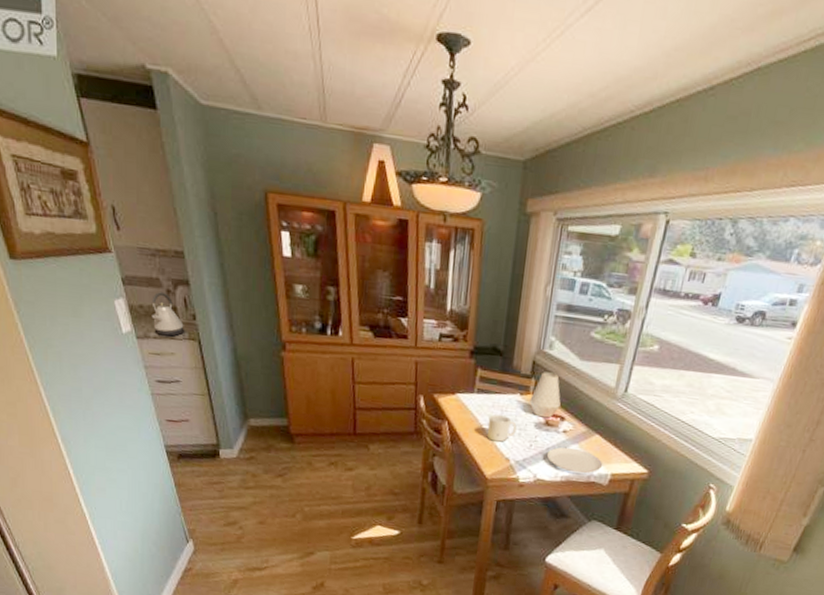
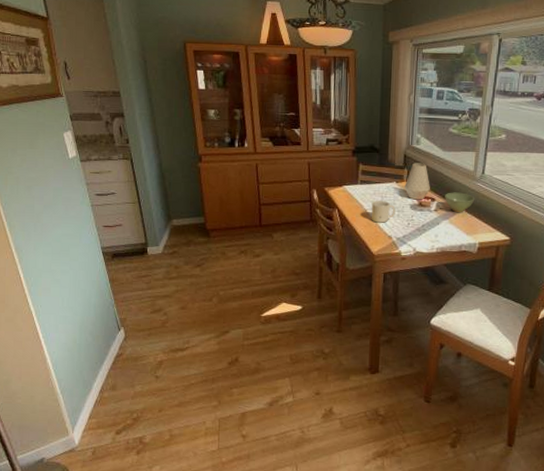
kettle: present [151,292,184,337] -> none [93,124,119,158]
plate: present [546,447,603,474] -> none [422,223,471,244]
bowl: none [576,411,613,438] -> present [445,192,475,213]

